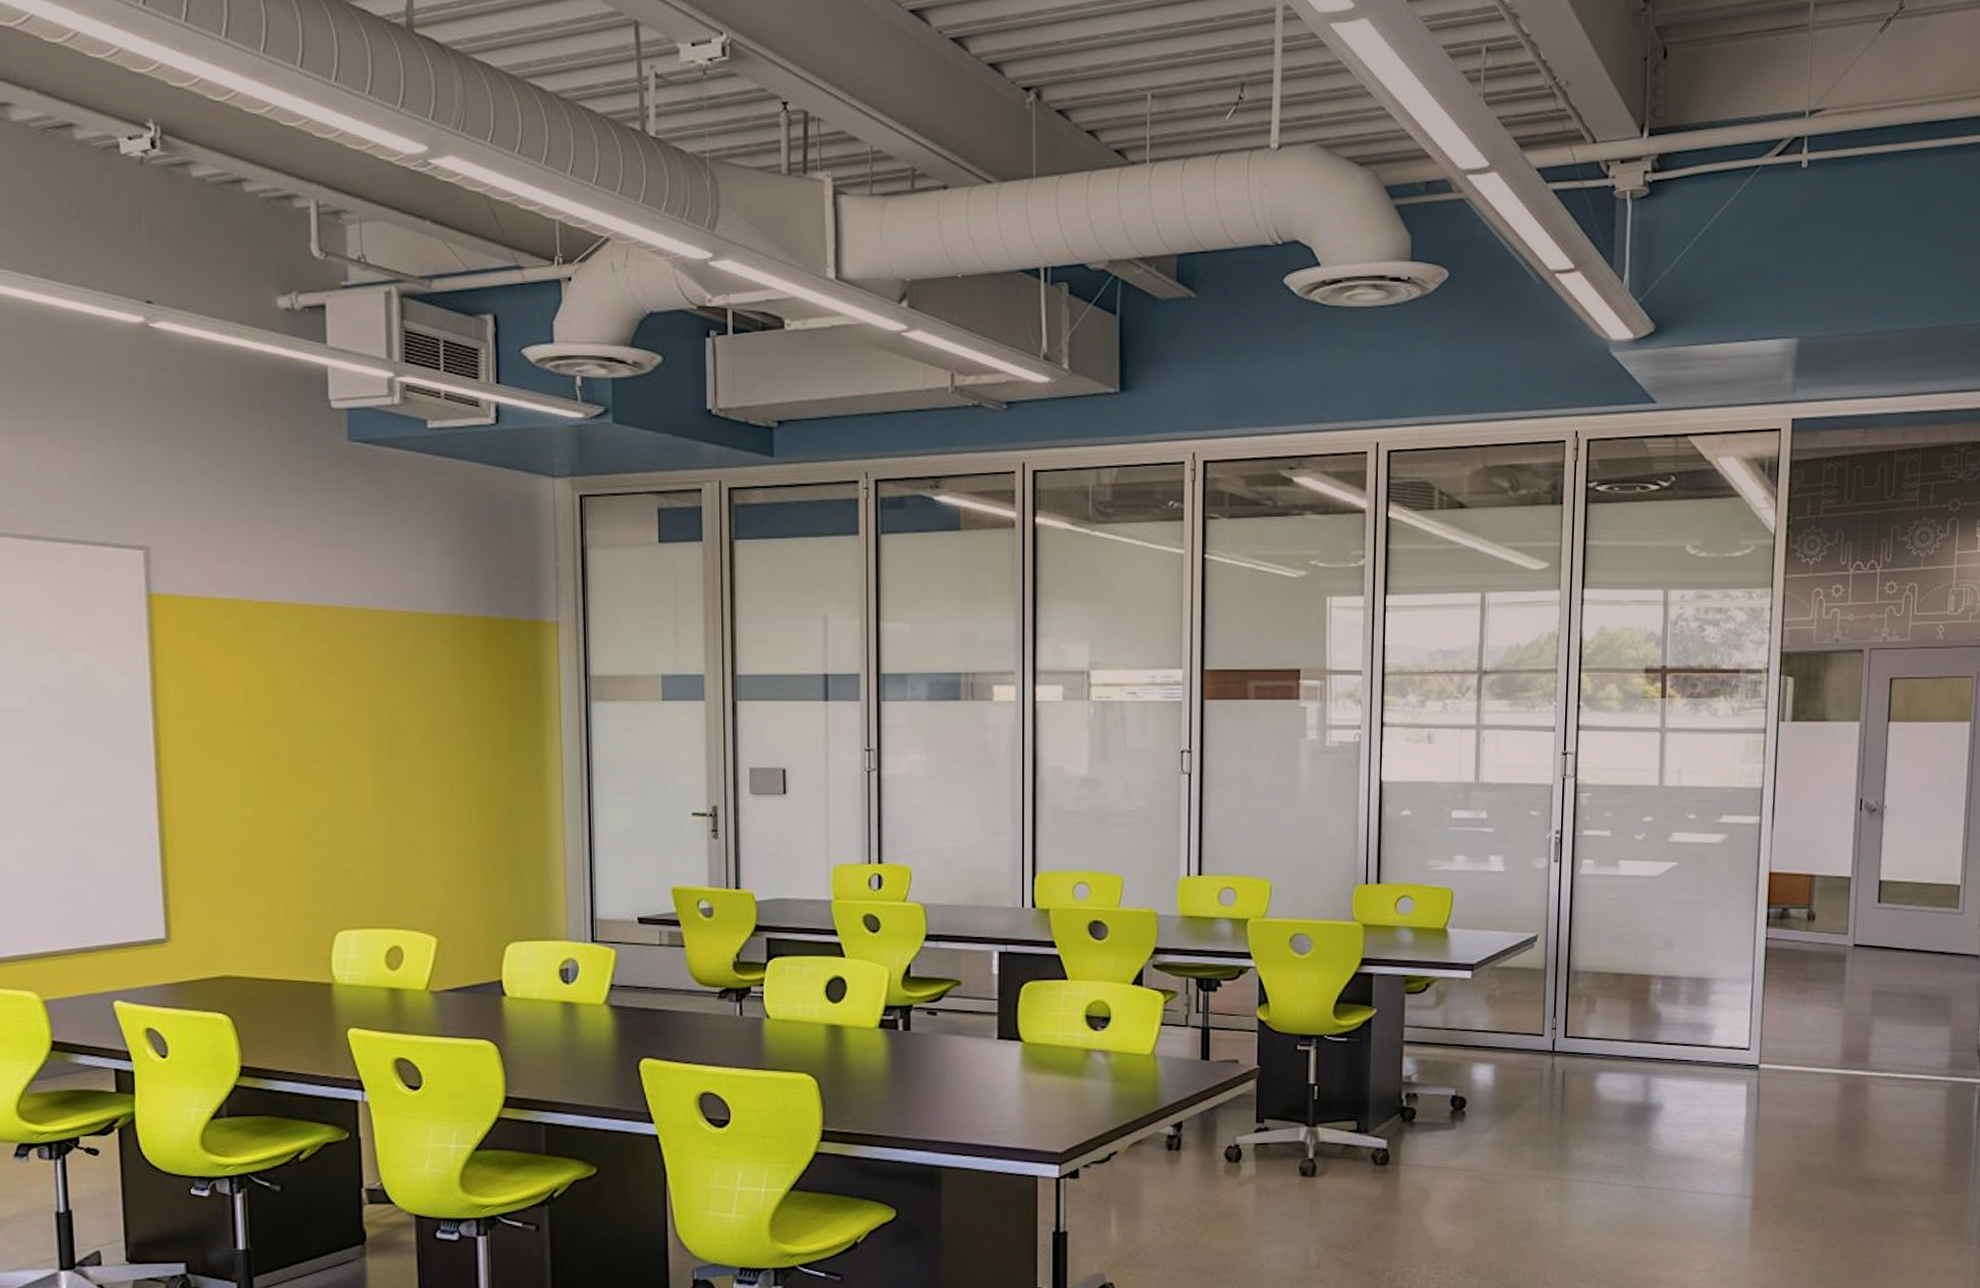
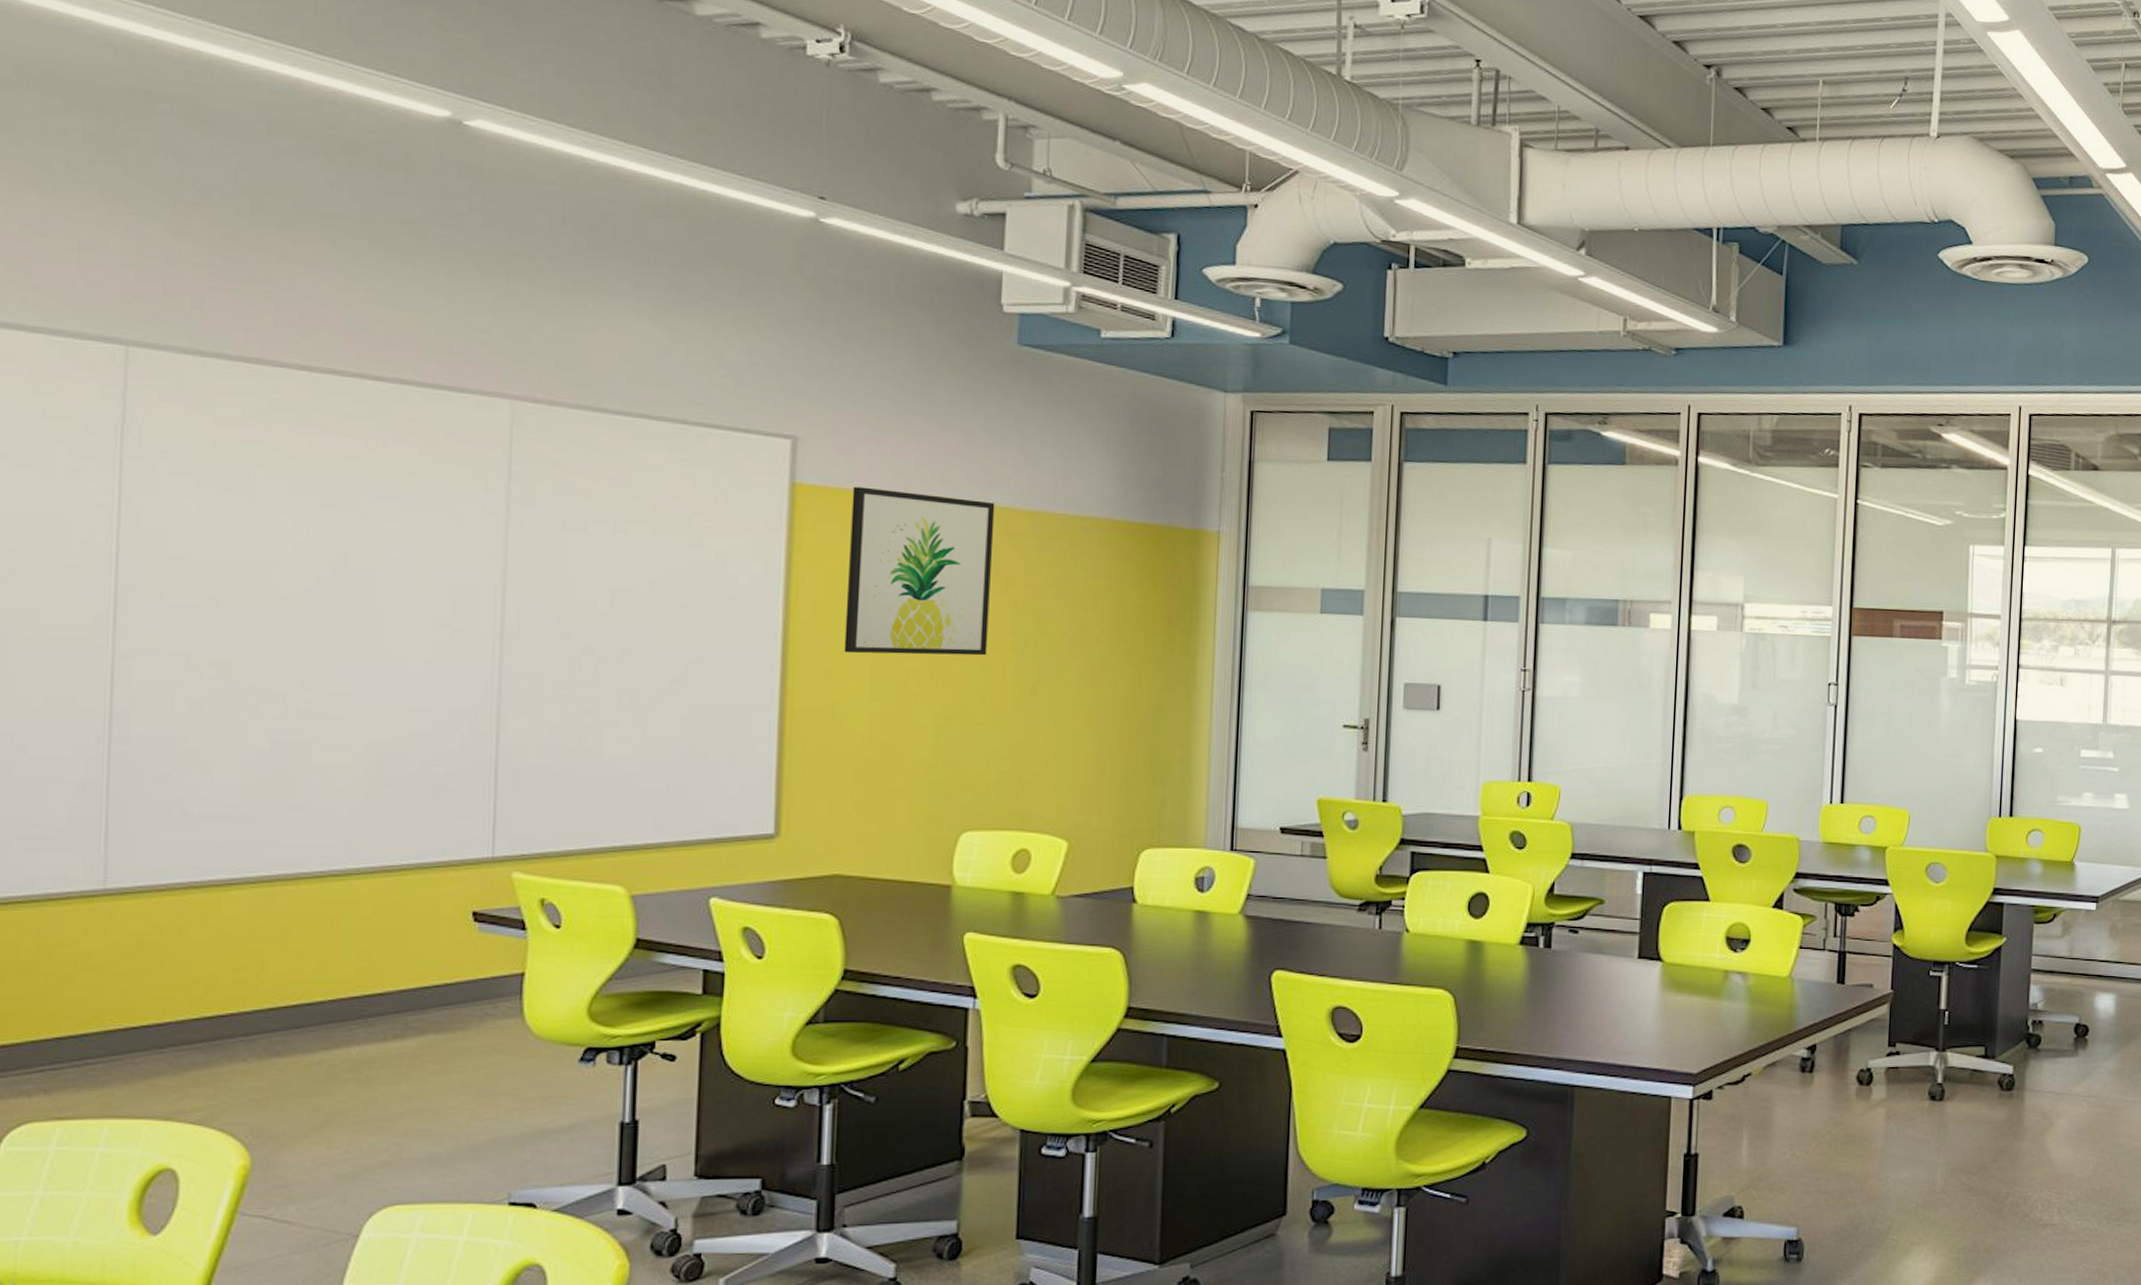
wall art: none [205,594,345,760] -> present [844,486,995,656]

